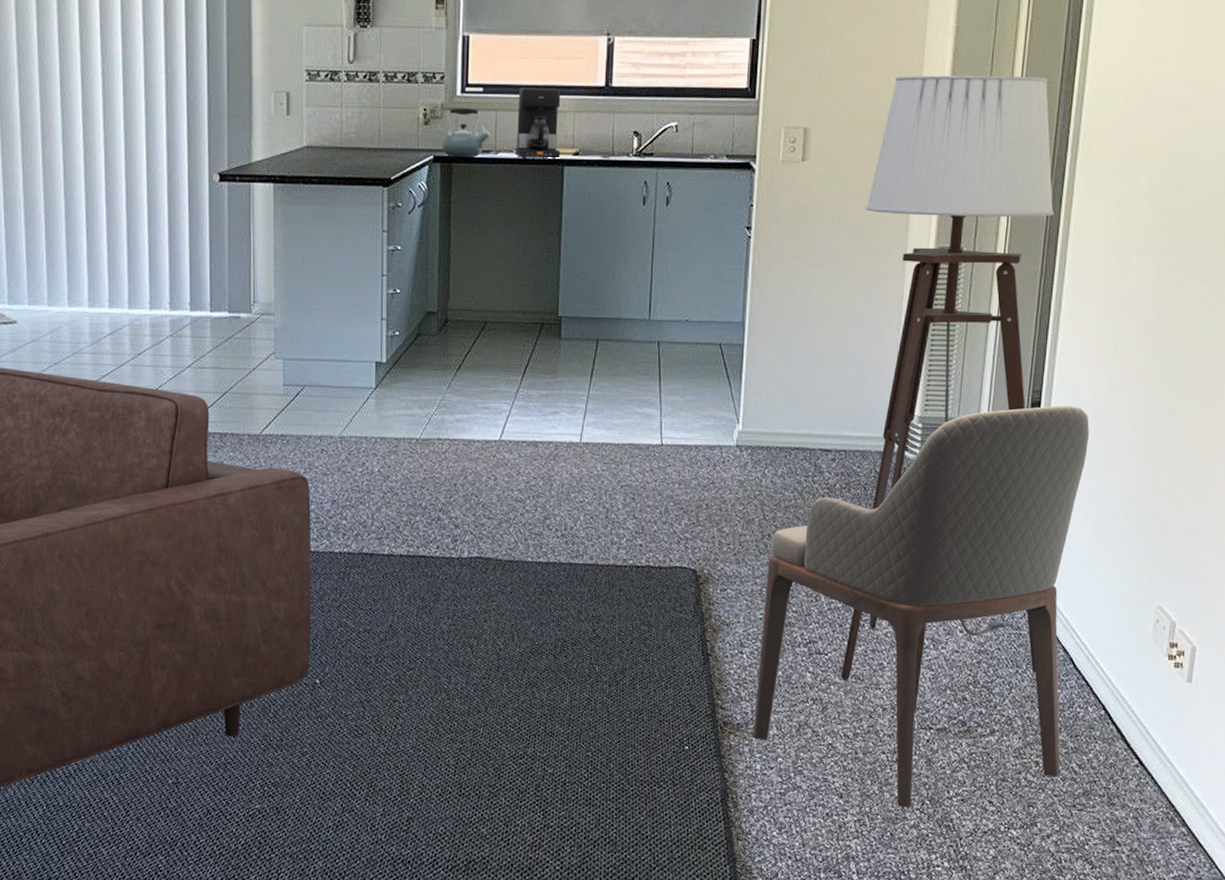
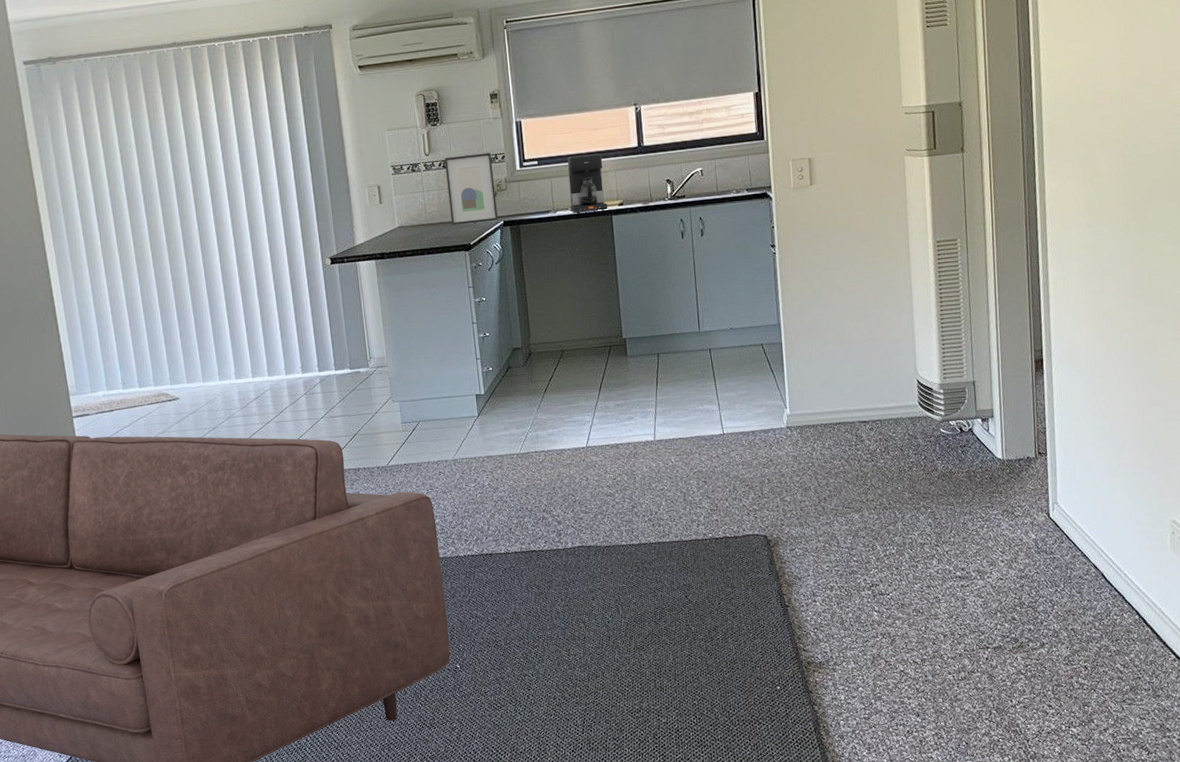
picture frame: none [370,68,429,156] -> present [445,152,498,226]
kettle: present [442,108,492,158] -> none [509,178,550,220]
armchair: present [752,405,1090,806] -> none [827,359,1107,718]
floor lamp: present [841,75,1055,680] -> none [869,90,1073,615]

